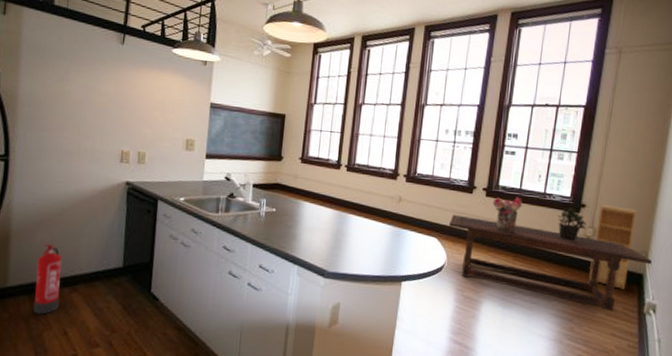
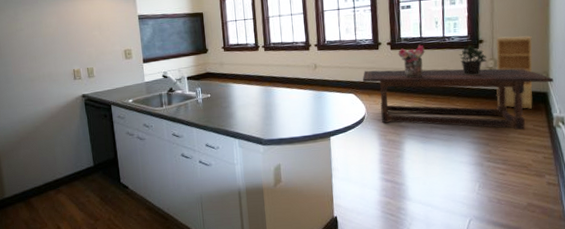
fire extinguisher: present [33,243,63,315] -> none [24,156,49,216]

